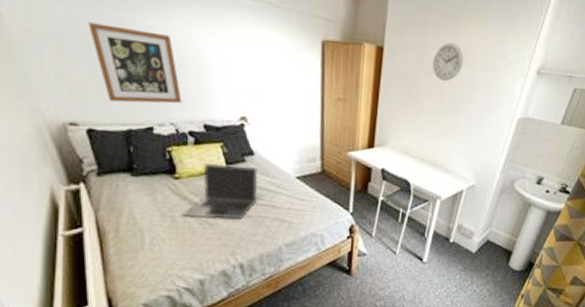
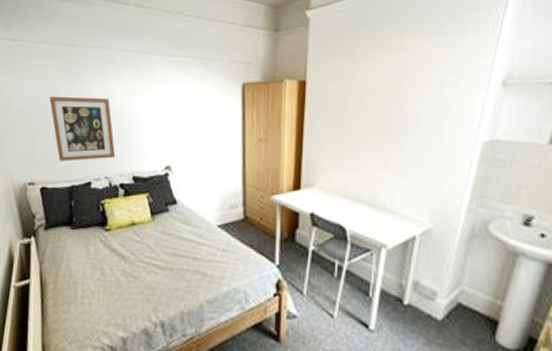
laptop: present [182,163,258,220] -> none [110,213,180,273]
wall clock: present [432,42,464,81] -> none [363,66,401,108]

